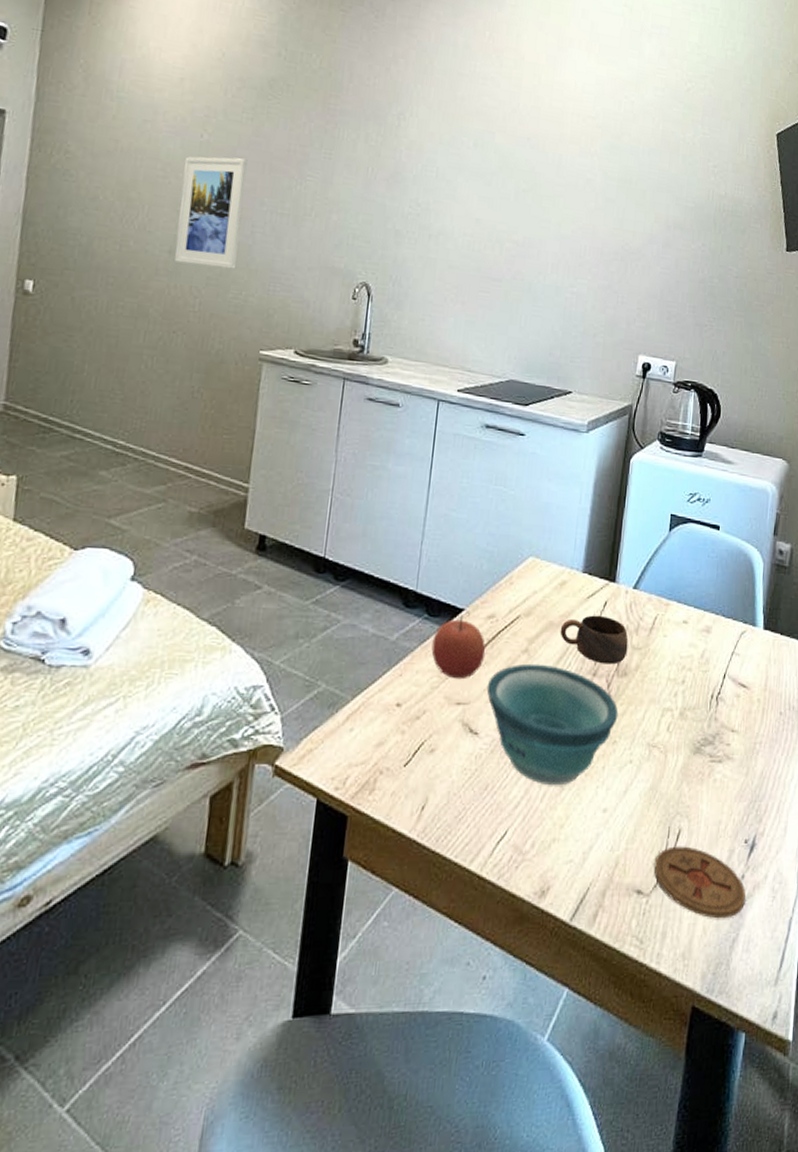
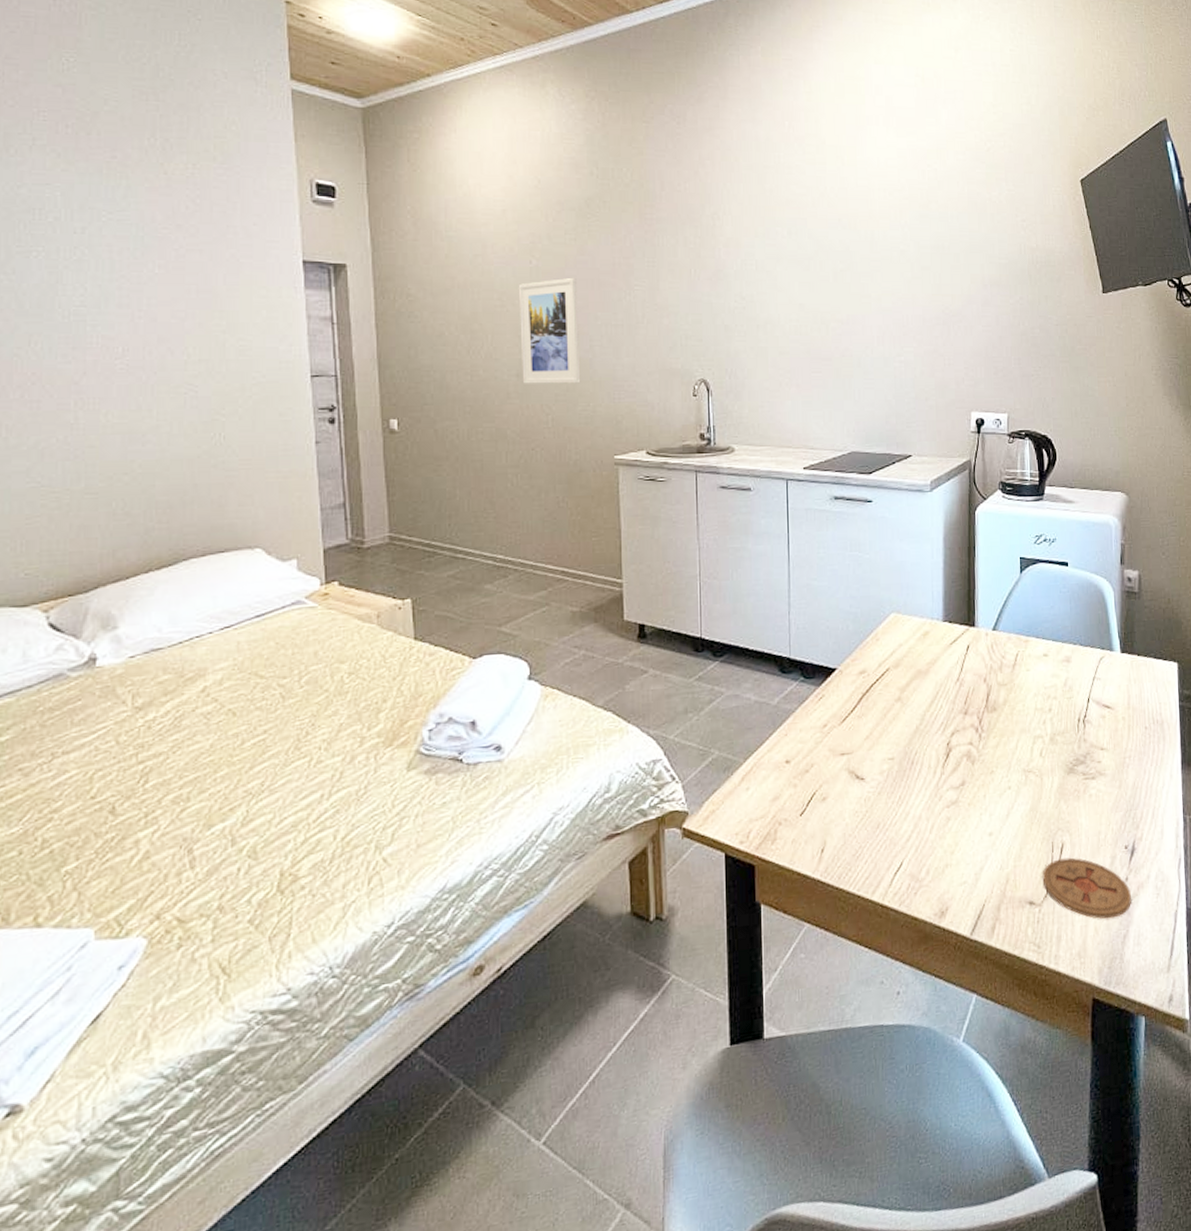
apple: present [431,615,486,680] -> none [811,674,862,733]
bowl: present [486,663,619,786] -> none [867,709,993,818]
cup: present [560,615,629,665] -> none [928,658,994,703]

